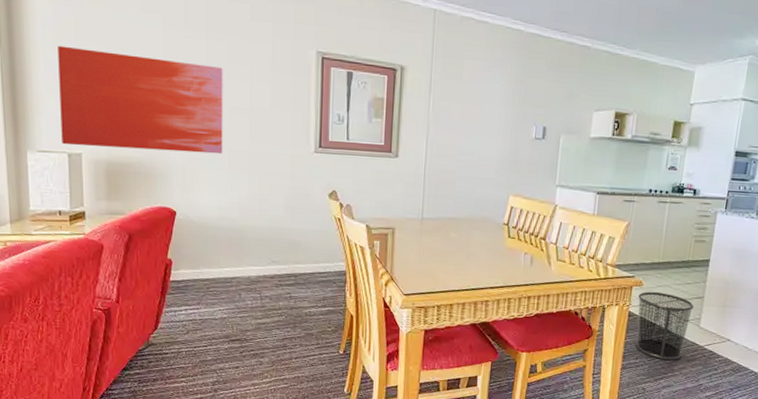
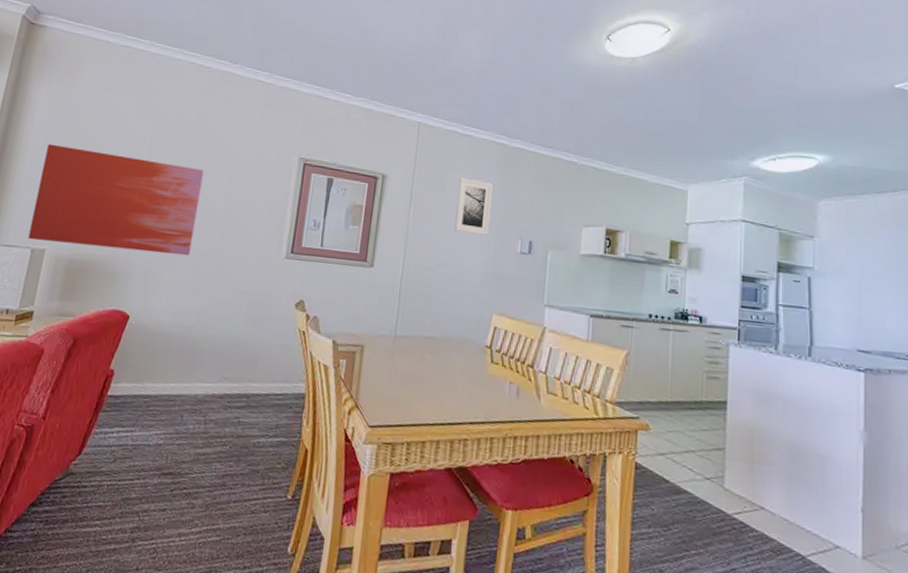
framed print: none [473,66,509,123] -> present [454,177,493,236]
waste bin: present [636,291,694,360] -> none [645,437,714,532]

